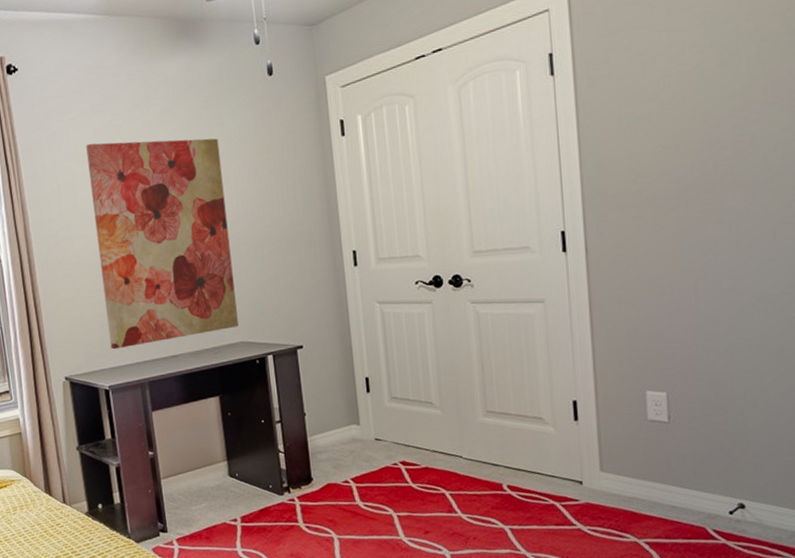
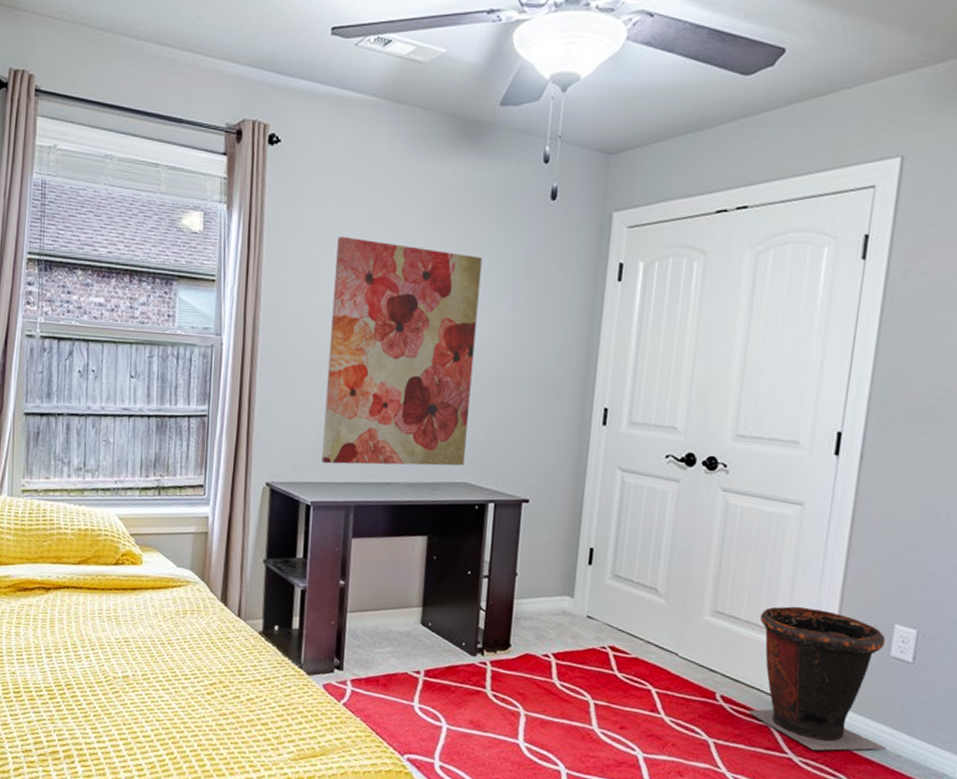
waste bin: none [527,391,662,518] -> present [747,606,886,751]

